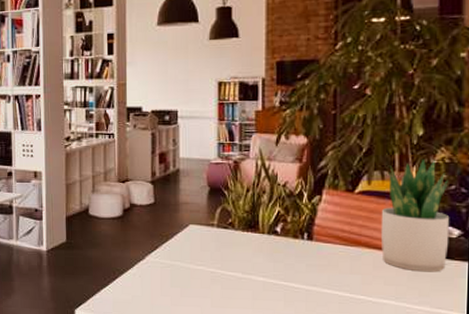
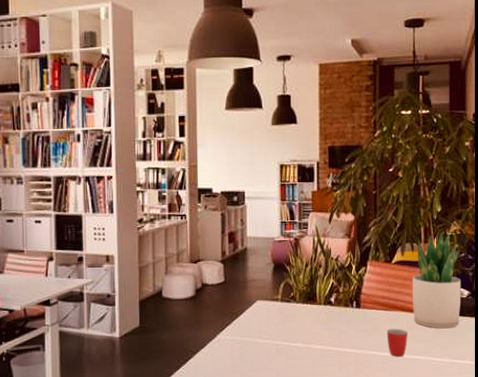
mug: none [346,266,374,299] -> present [386,328,408,357]

